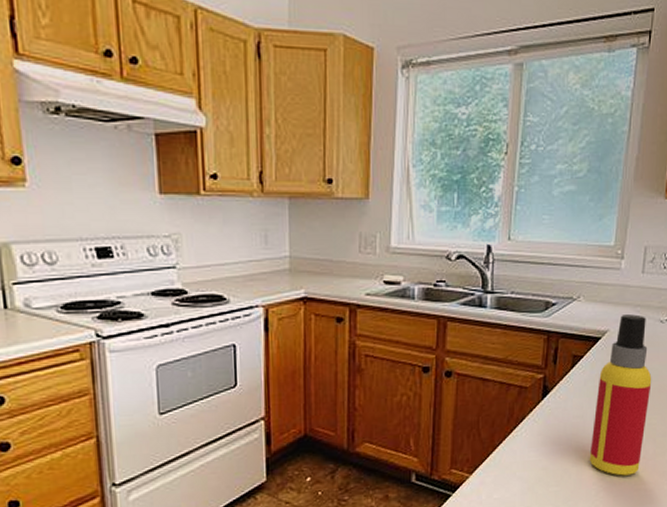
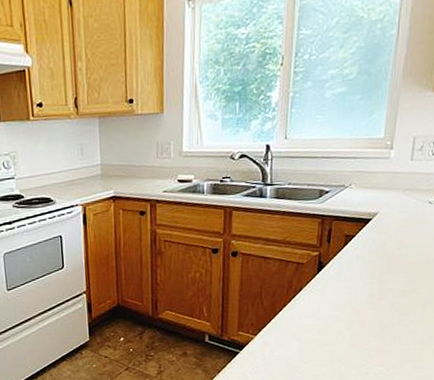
spray bottle: present [589,314,652,476] -> none [361,197,421,338]

